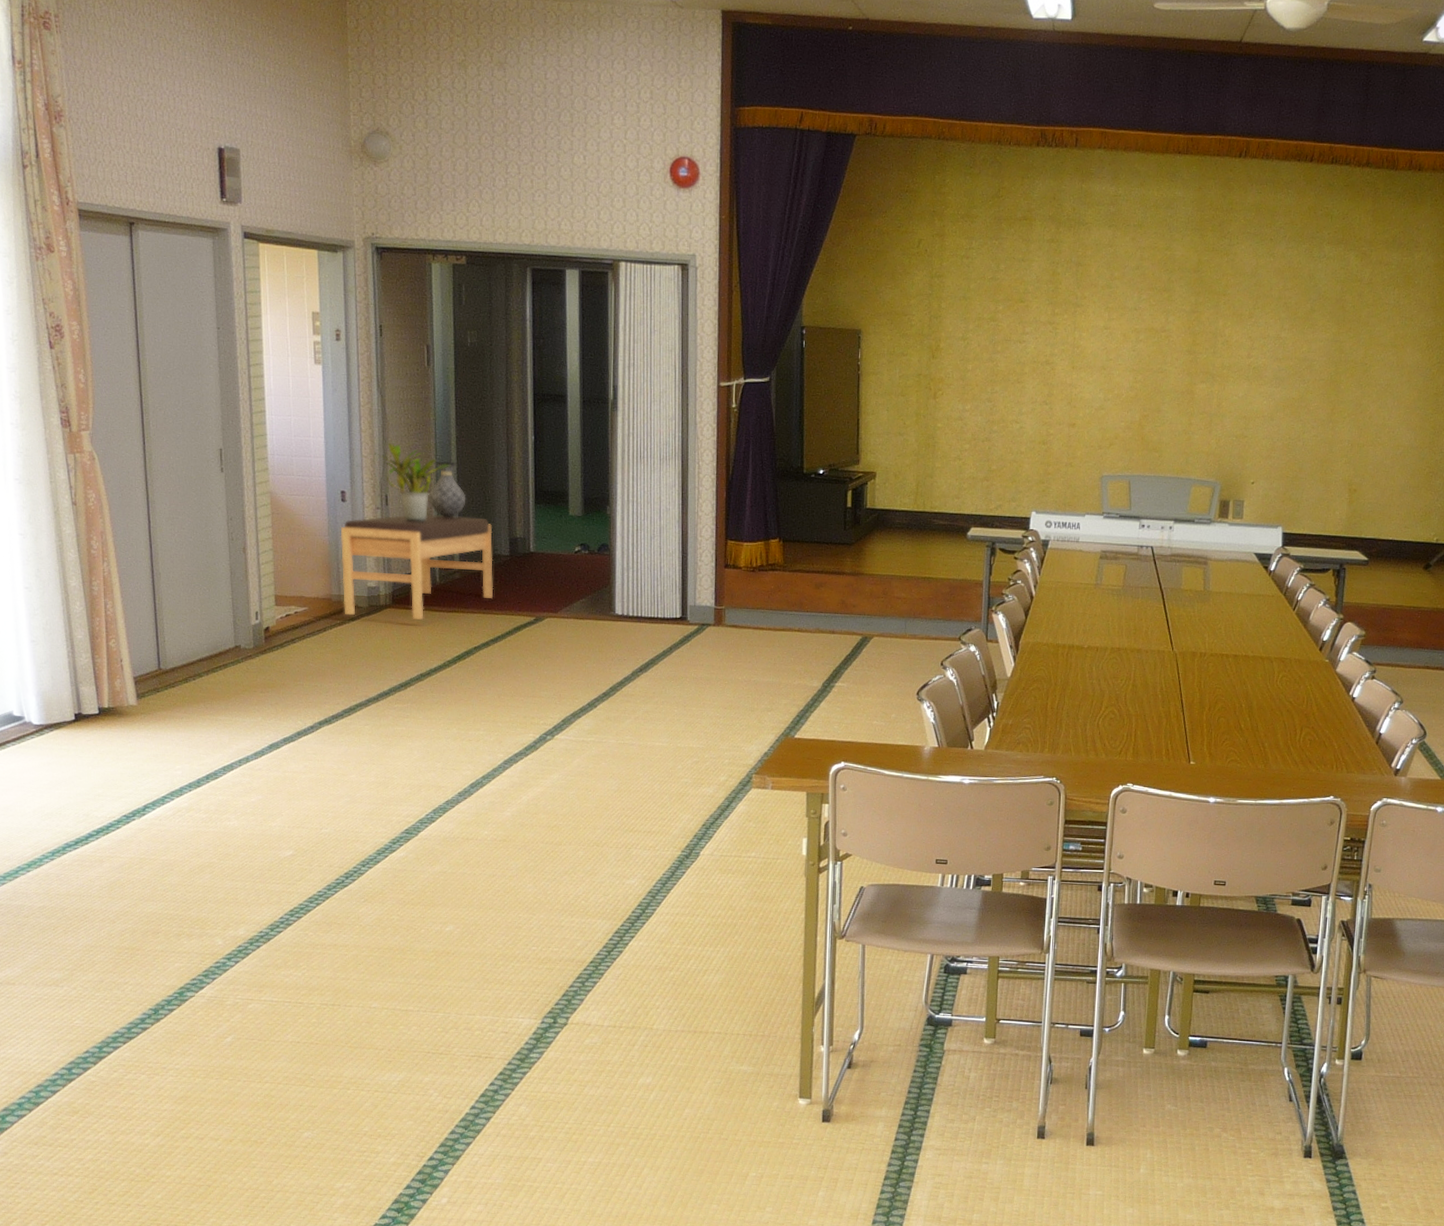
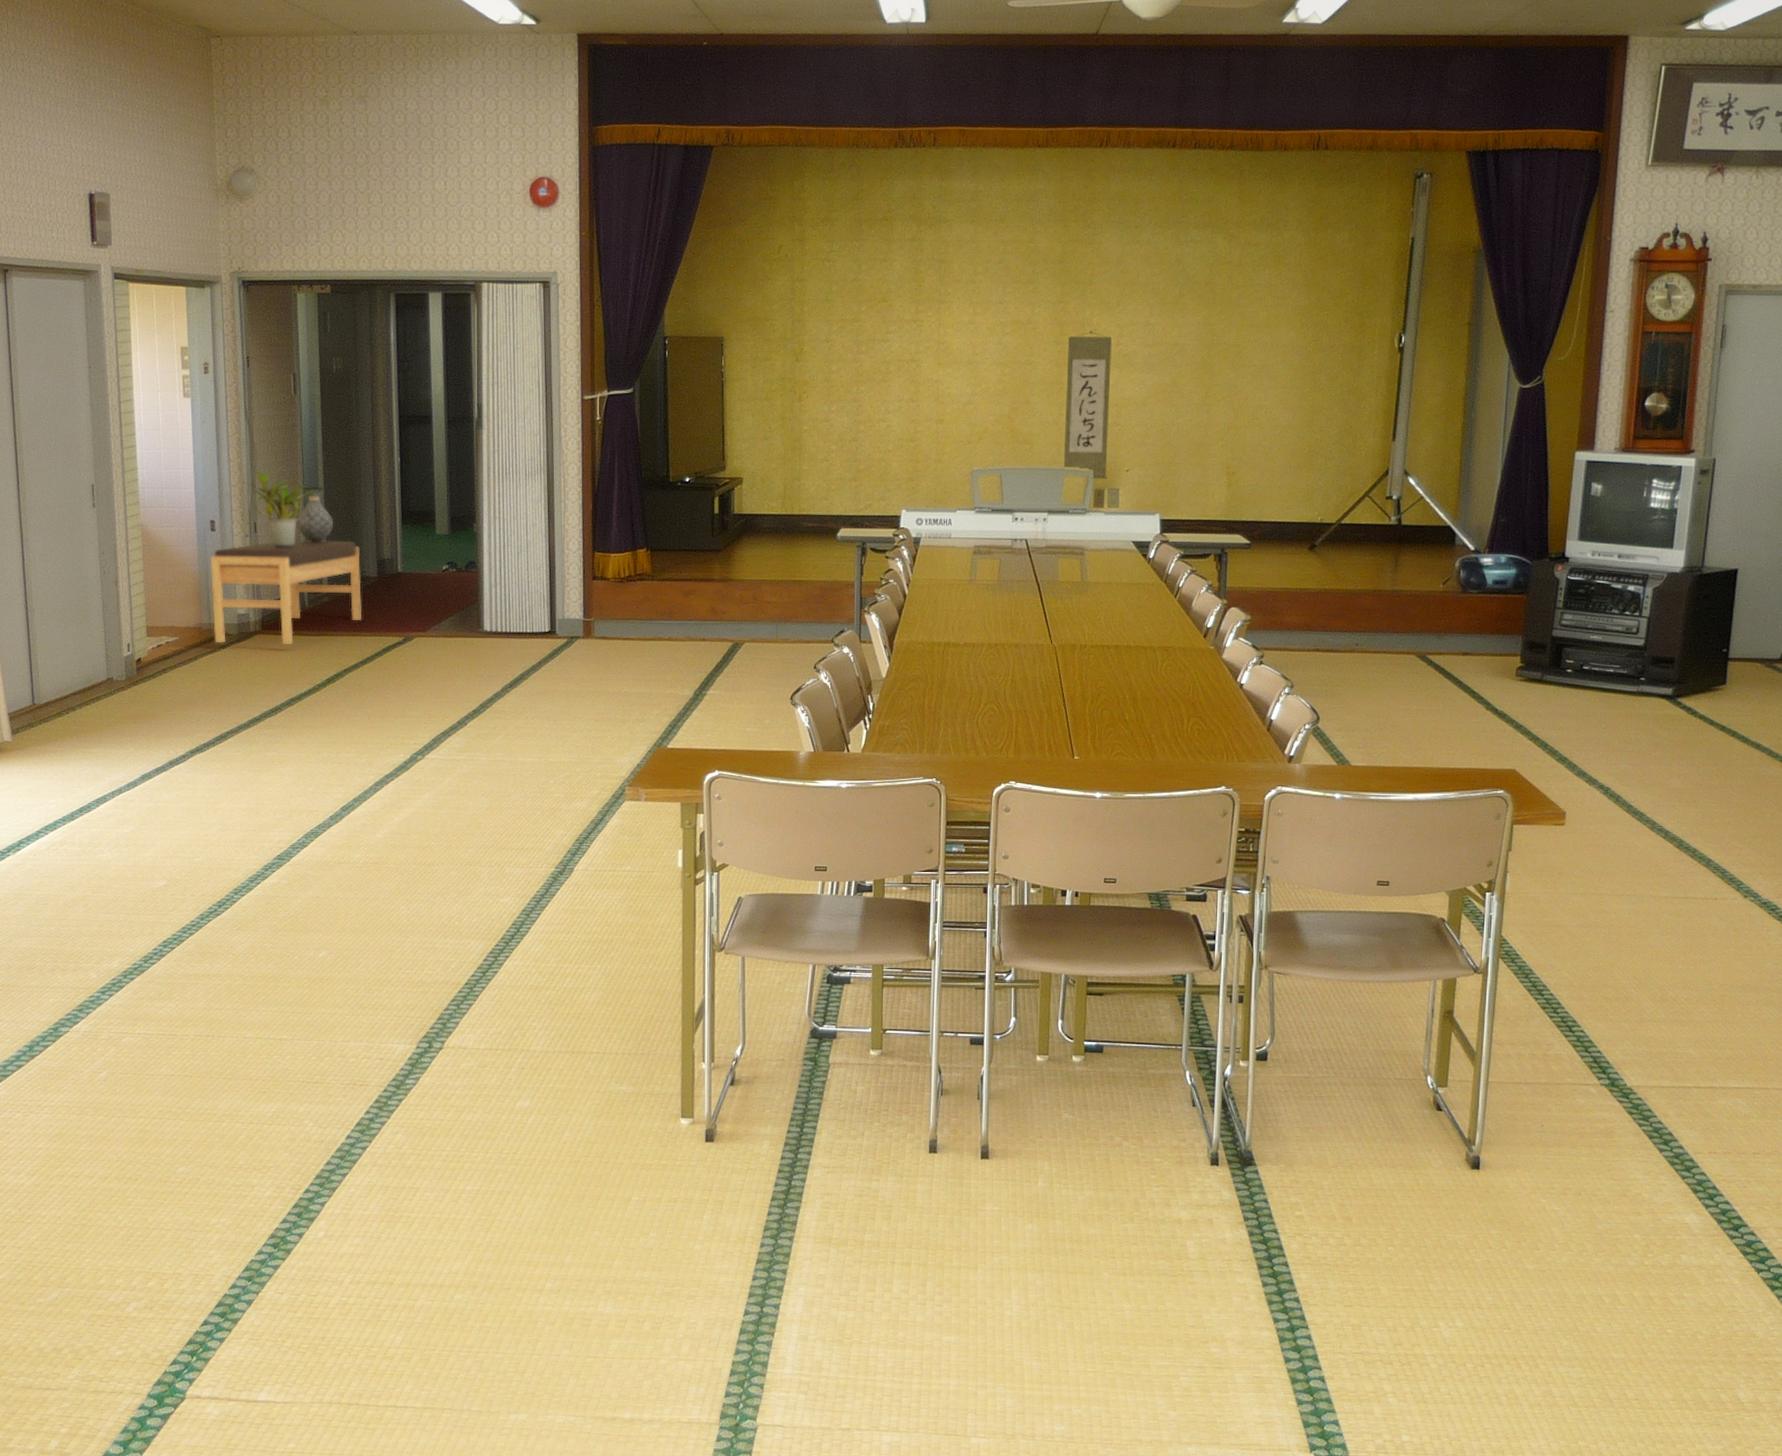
wall scroll: none [1190,342,1243,490] -> present [1063,331,1112,479]

